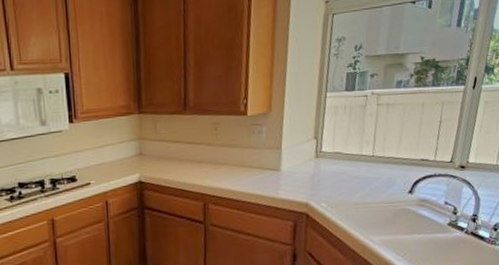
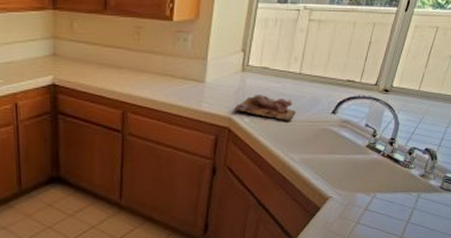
cutting board: none [310,179,373,203] -> present [234,95,296,121]

